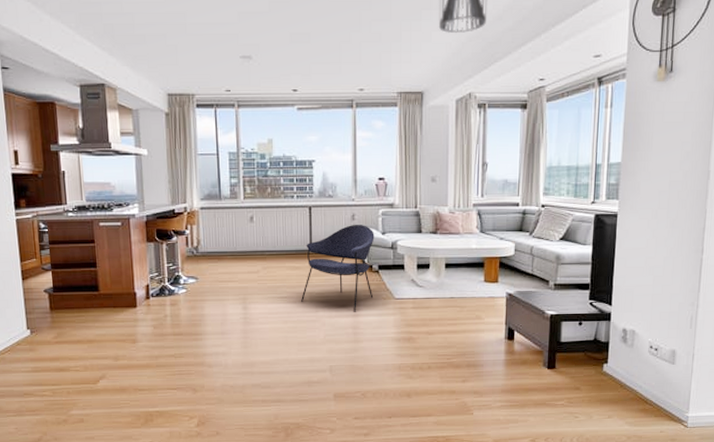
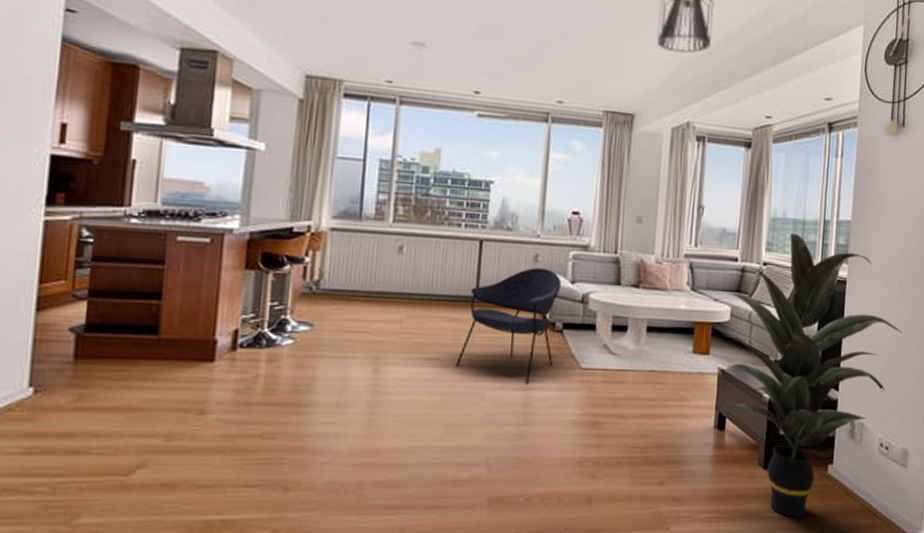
indoor plant: none [507,177,671,405] -> present [718,232,903,517]

